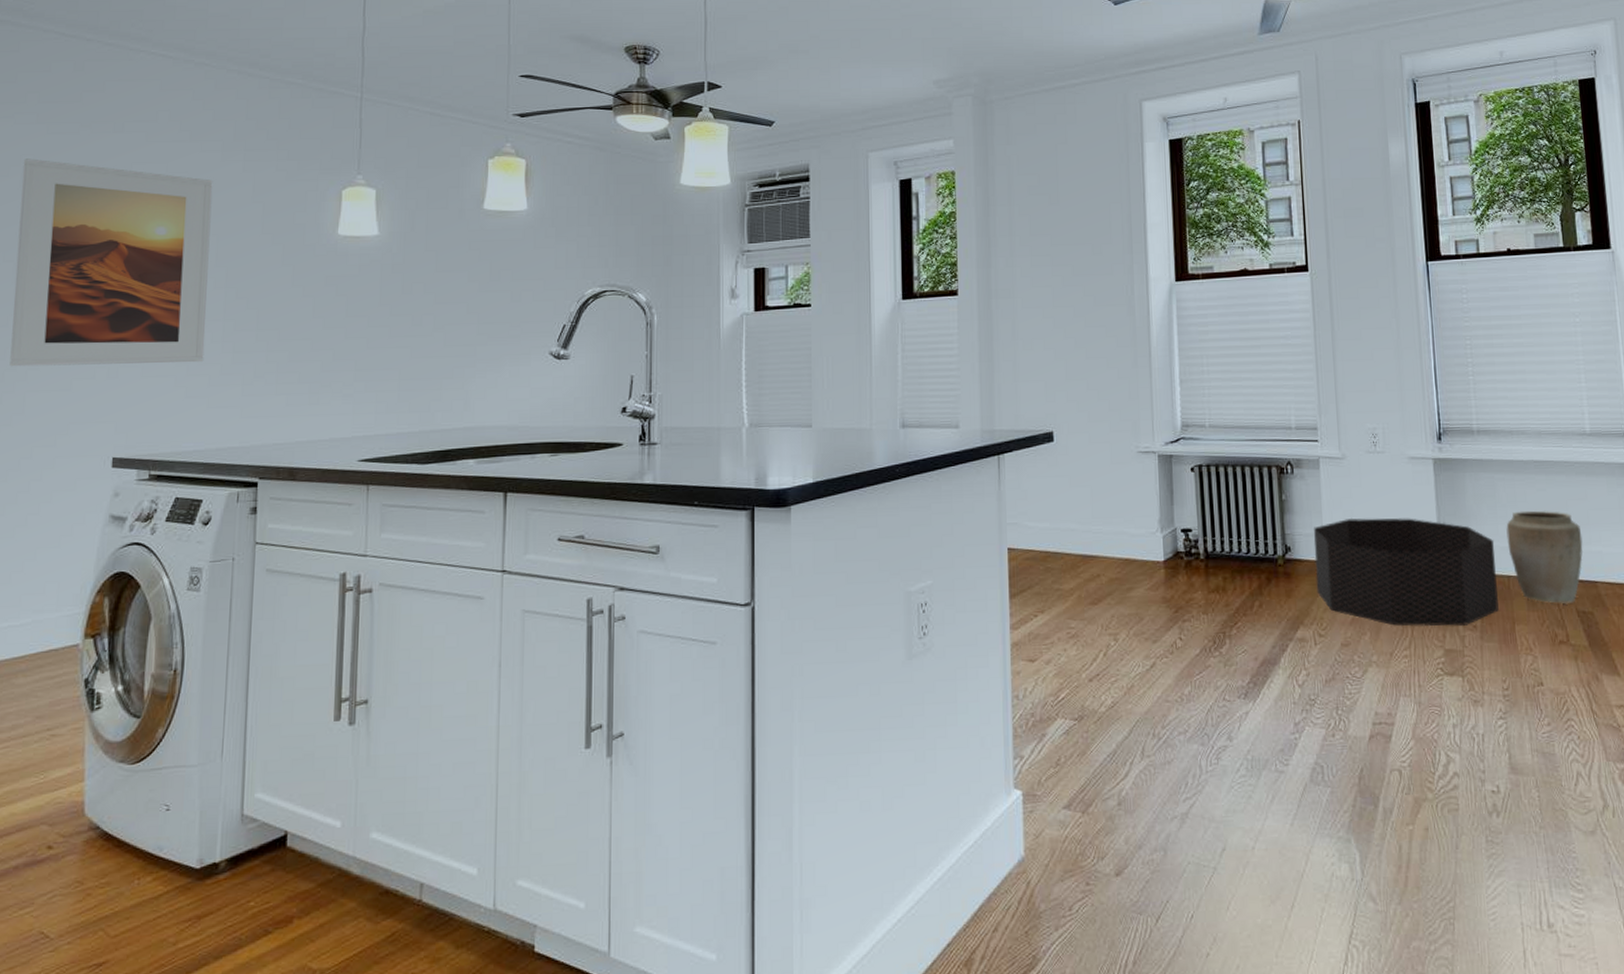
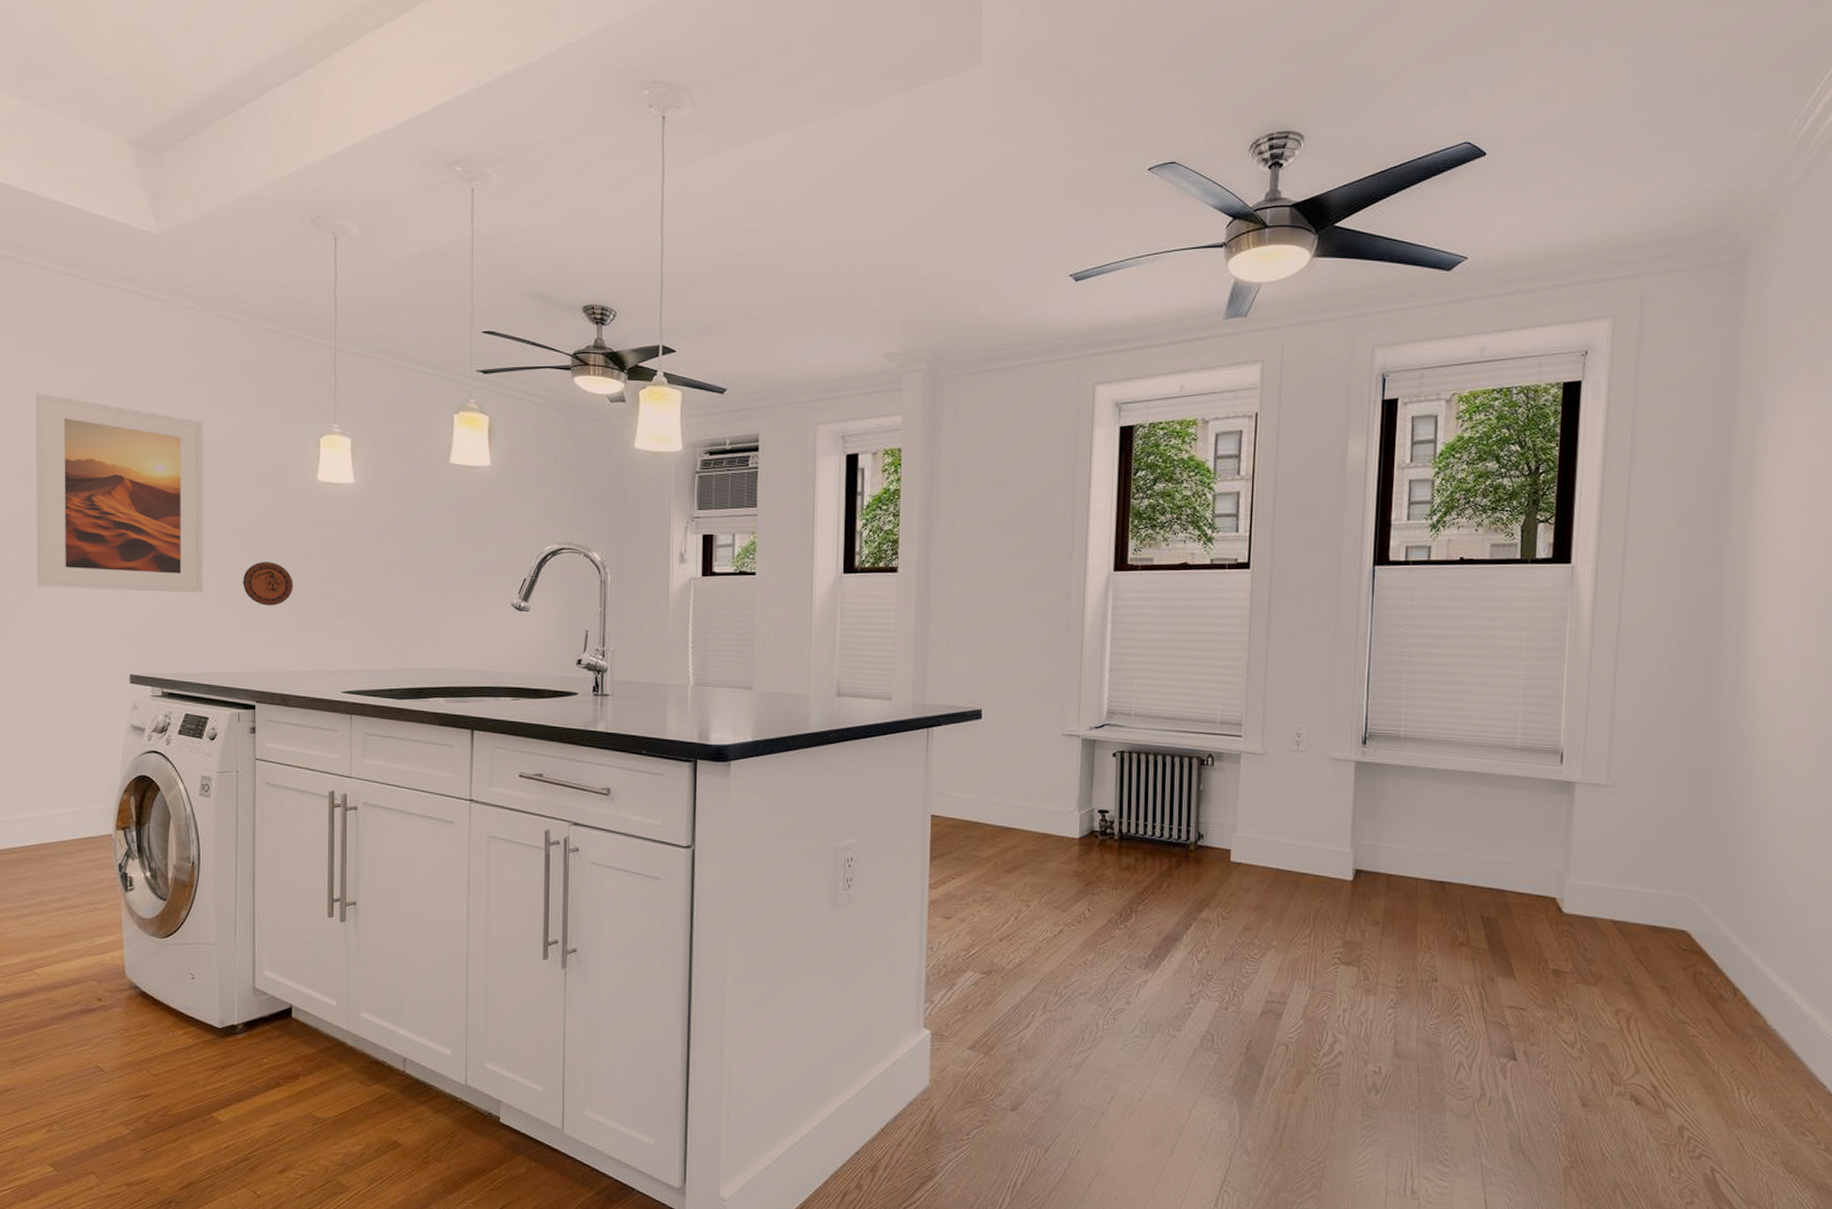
decorative plate: none [249,323,307,371] -> present [243,562,293,606]
basket: present [1314,517,1499,627] -> none [1224,811,1407,921]
vase: present [1506,510,1583,605] -> none [1420,818,1497,909]

